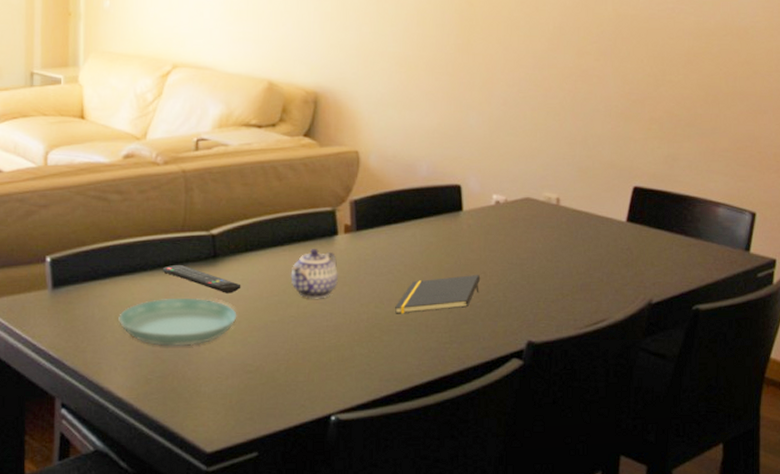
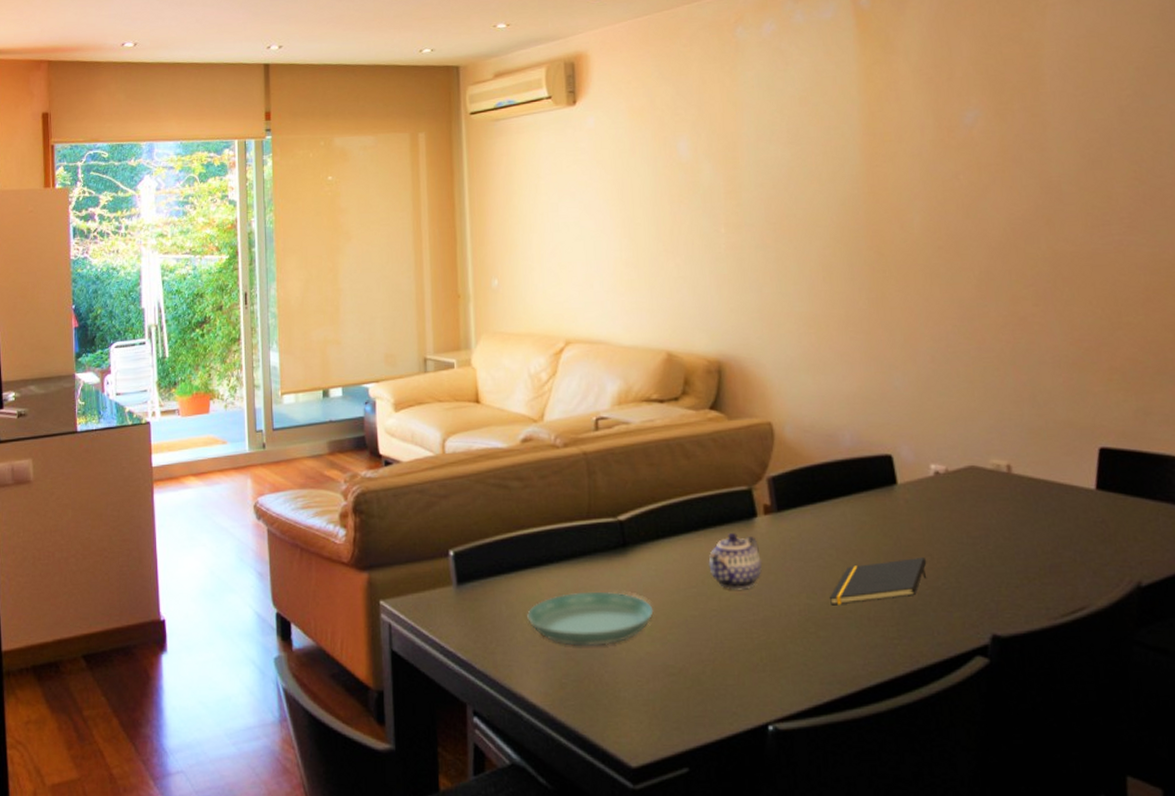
remote control: present [162,264,241,293] -> none [569,554,656,586]

